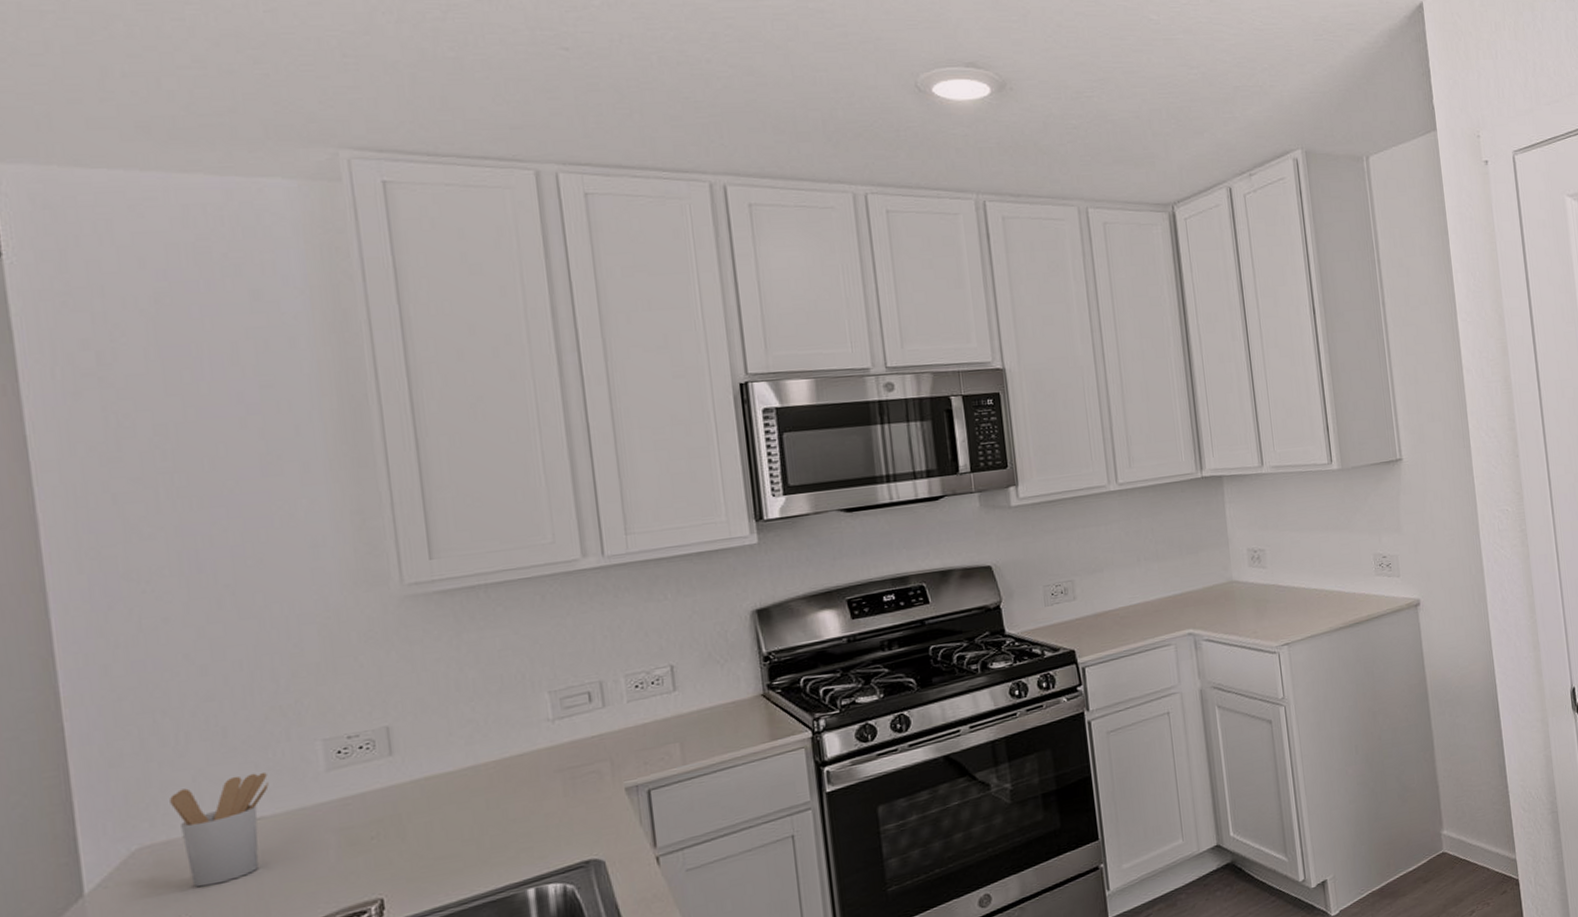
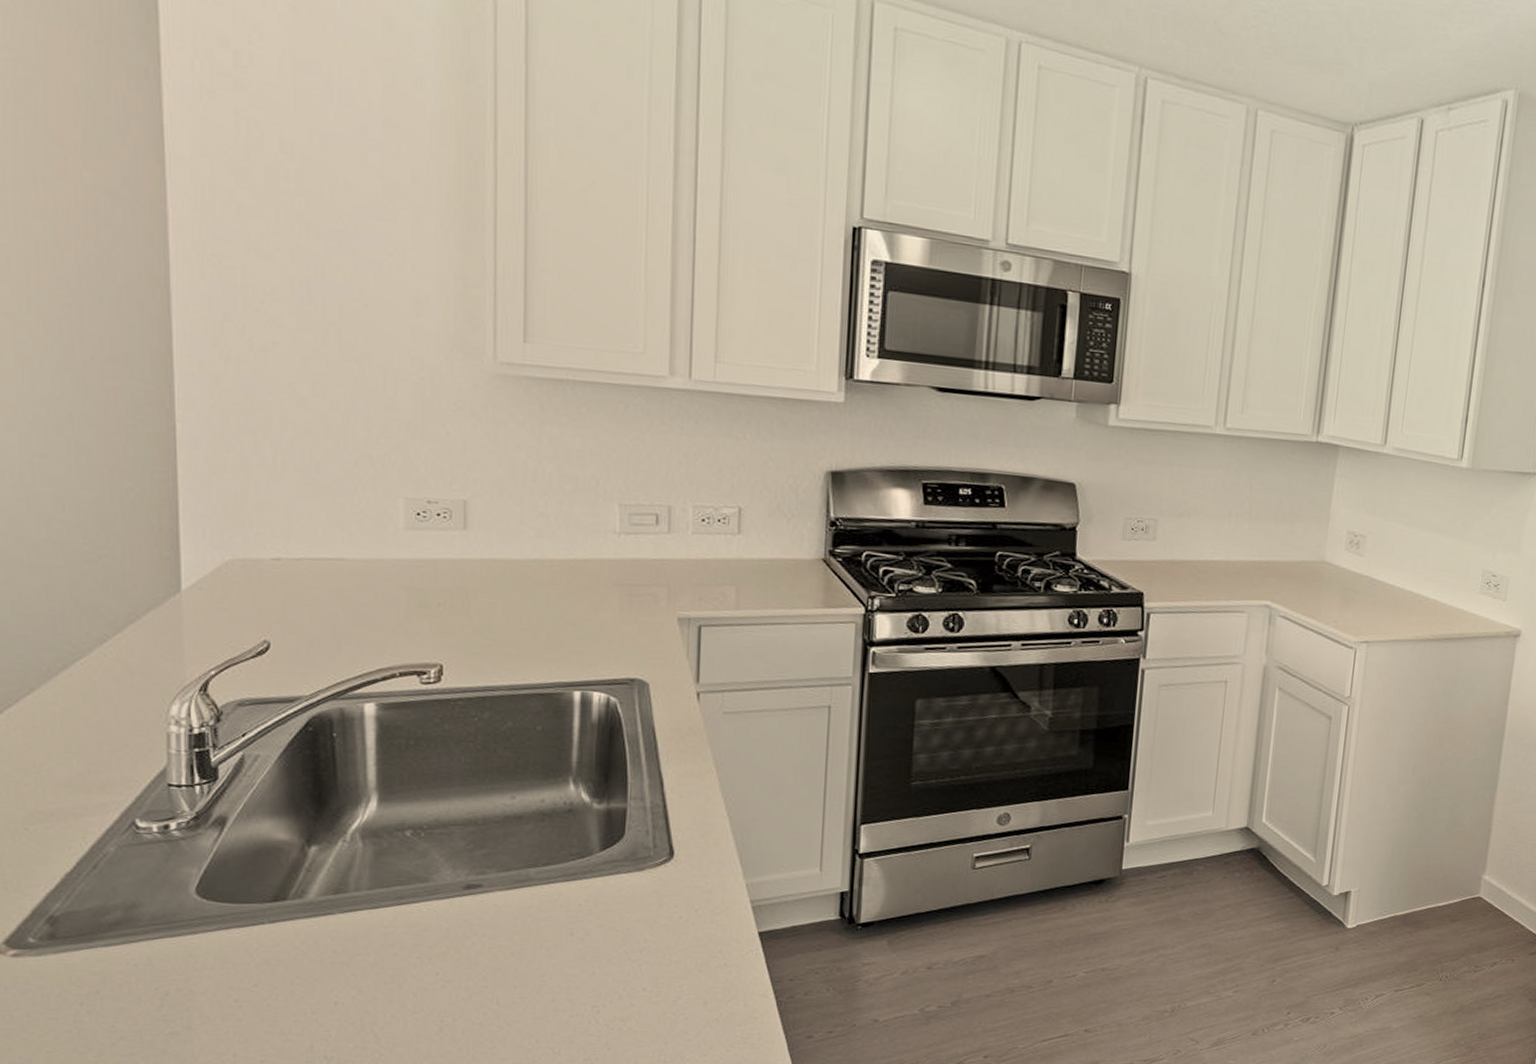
utensil holder: present [170,771,269,888] -> none [263,513,352,612]

